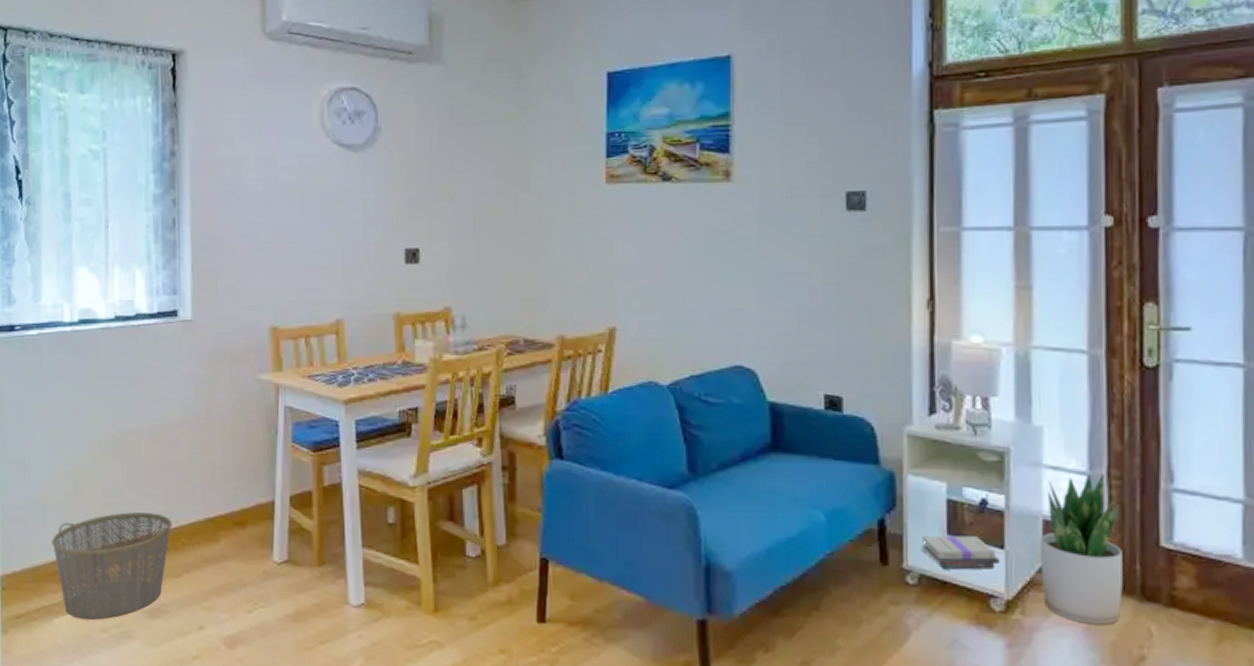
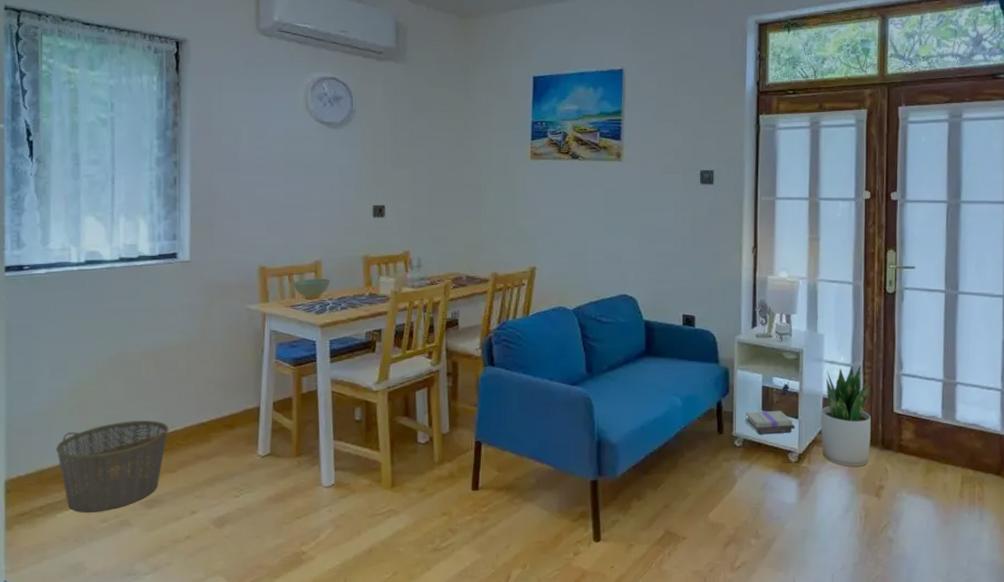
bowl: none [310,341,355,369] -> present [292,278,331,300]

